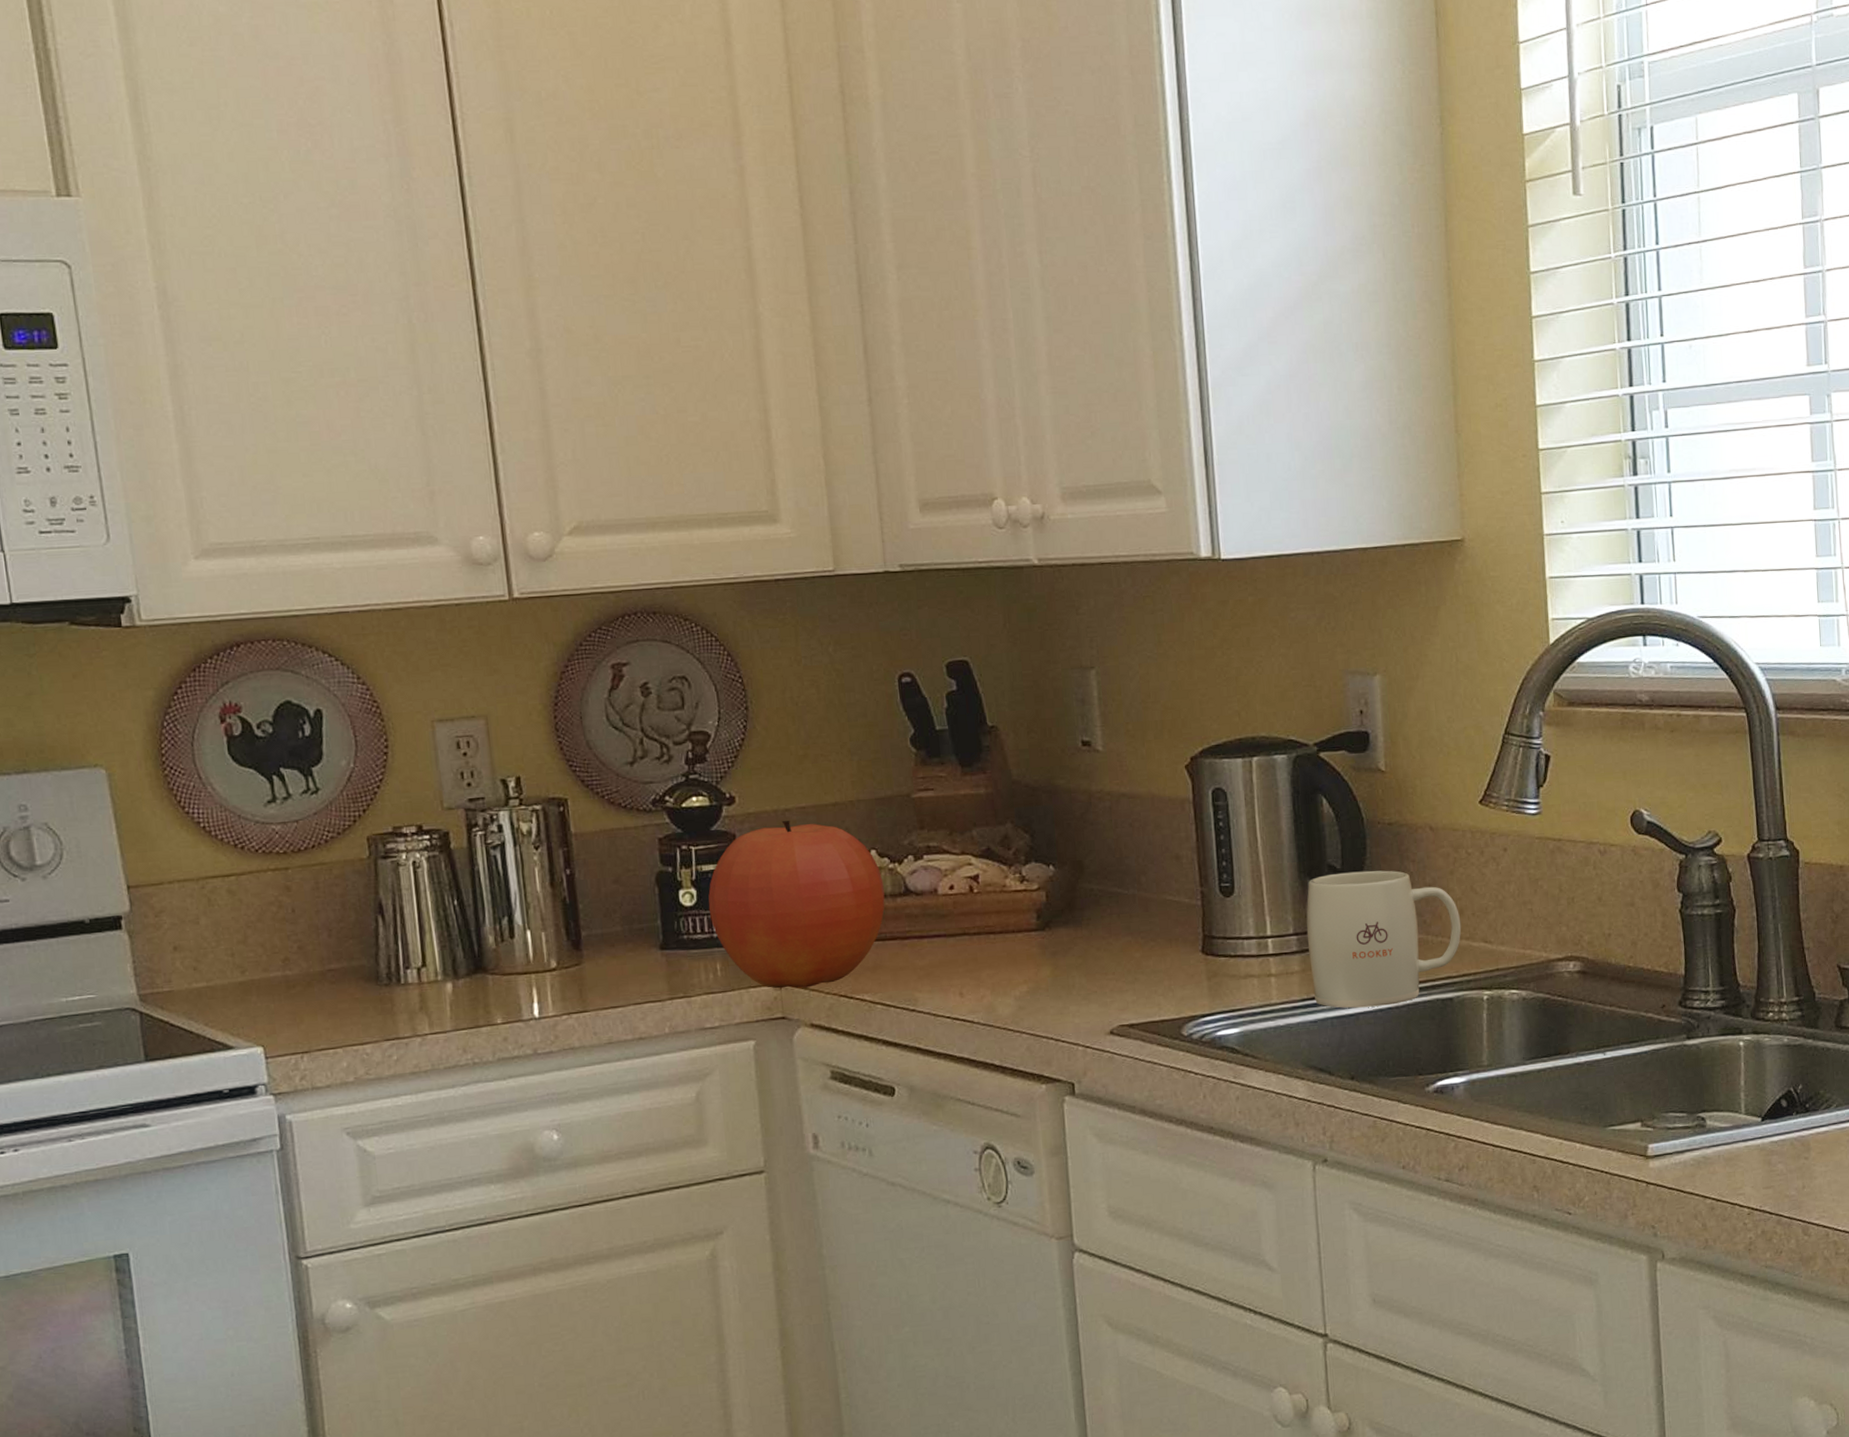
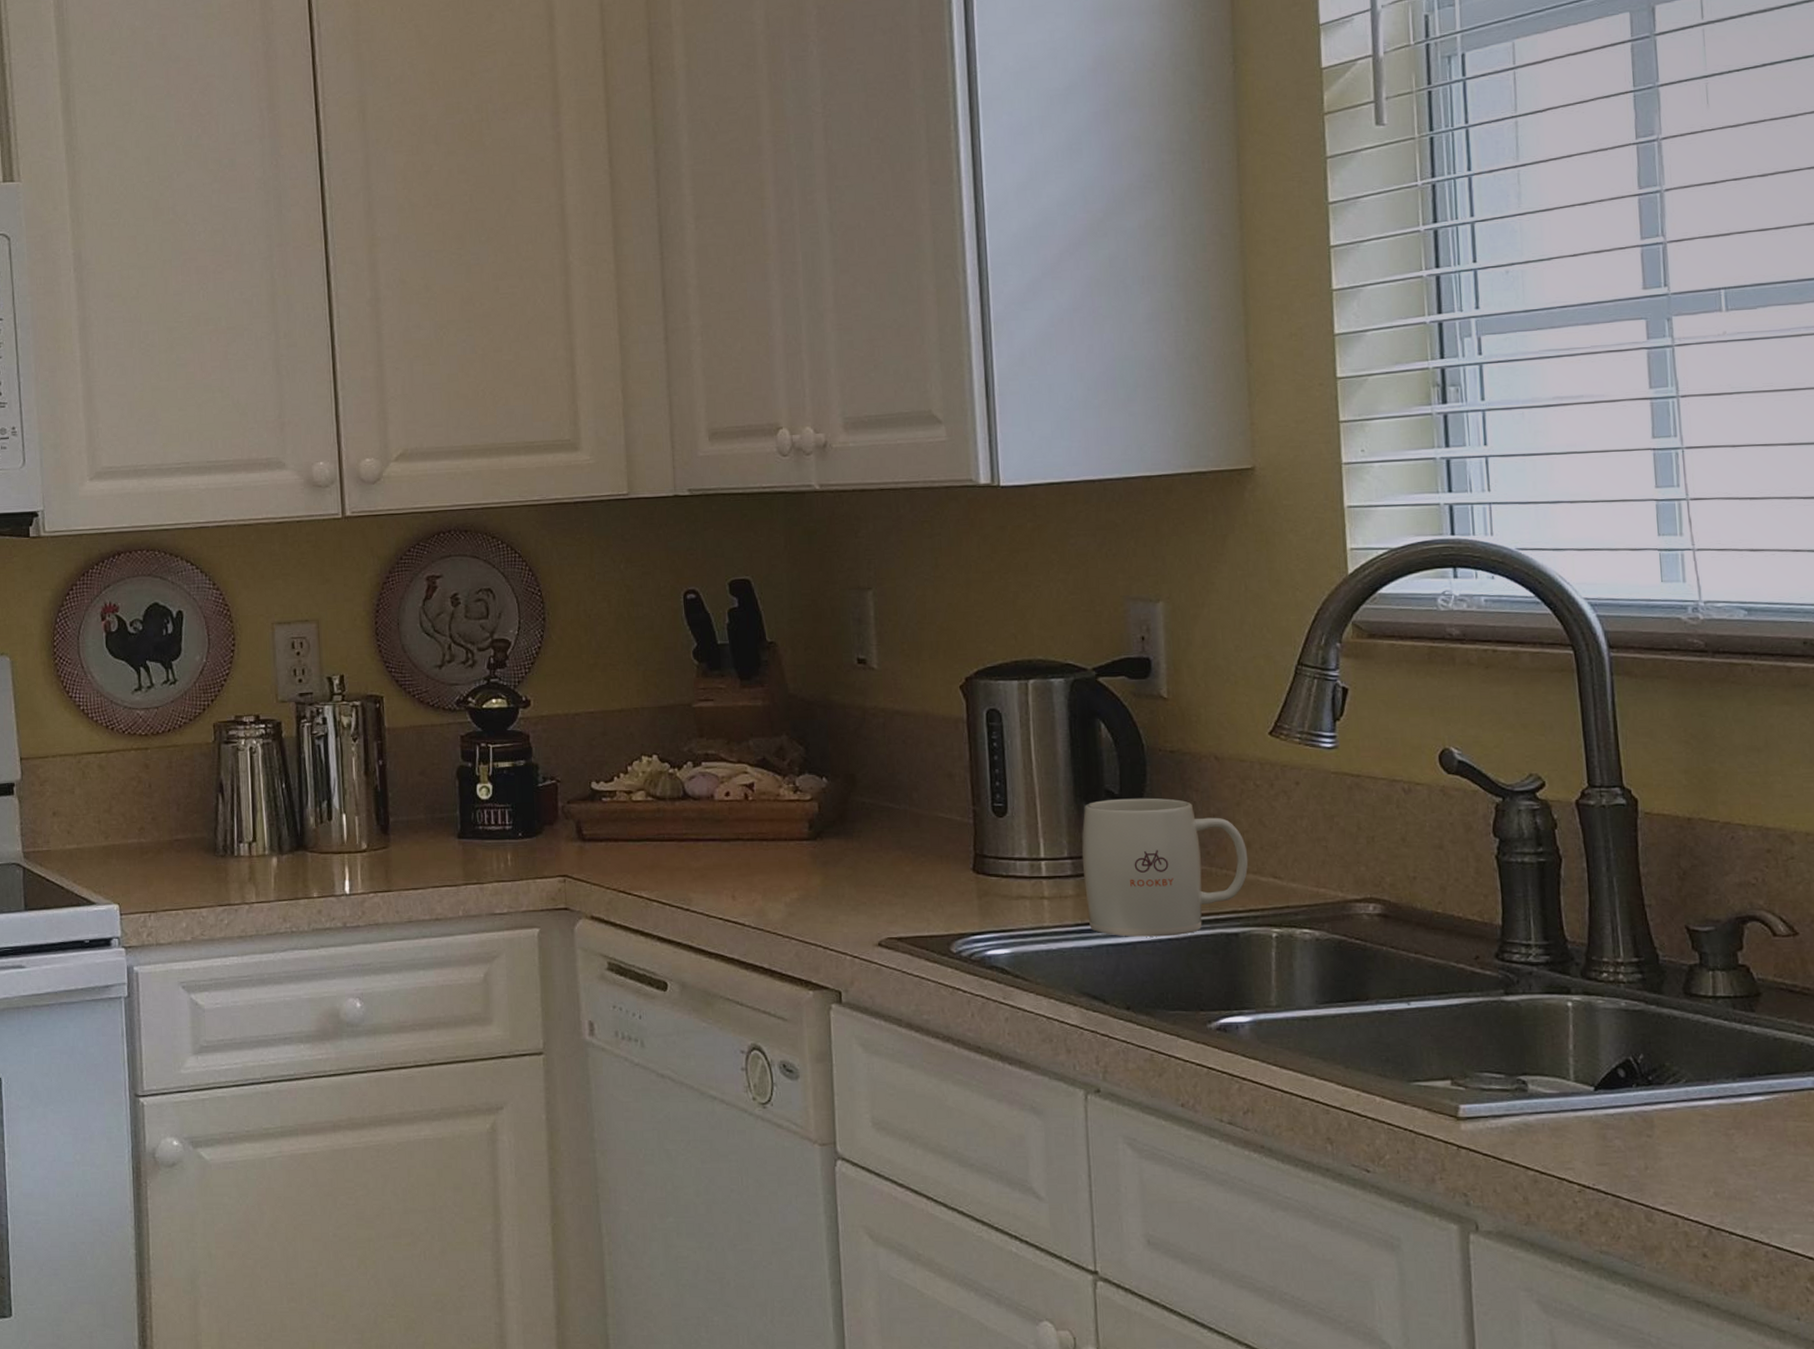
fruit: present [708,819,885,989] -> none [502,723,664,882]

